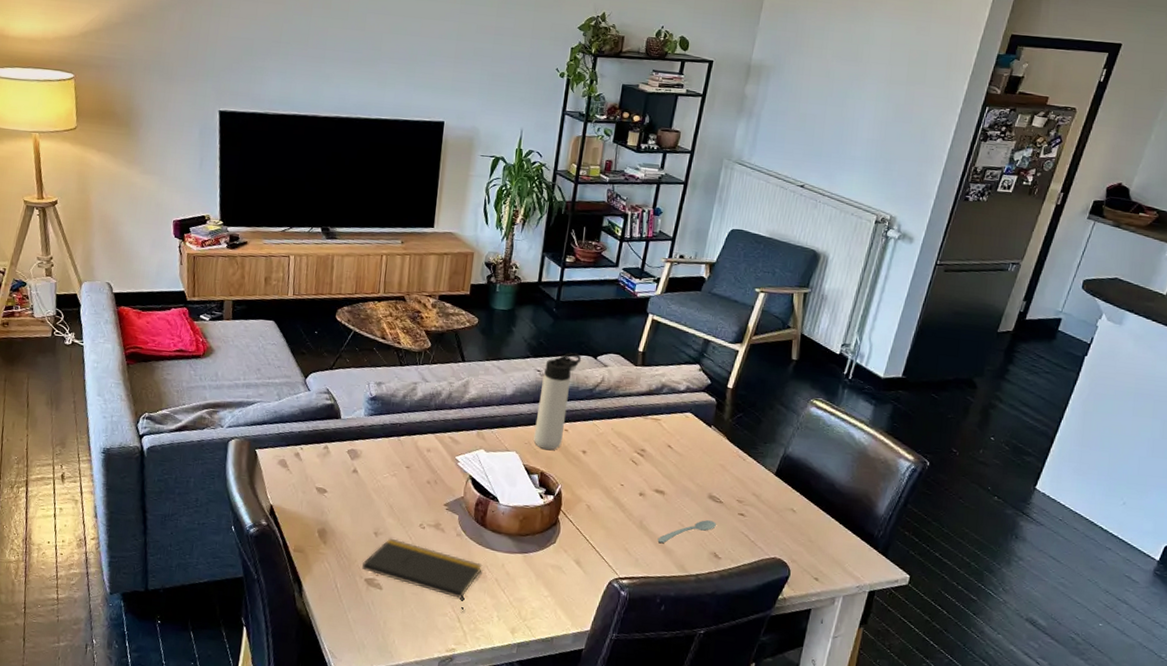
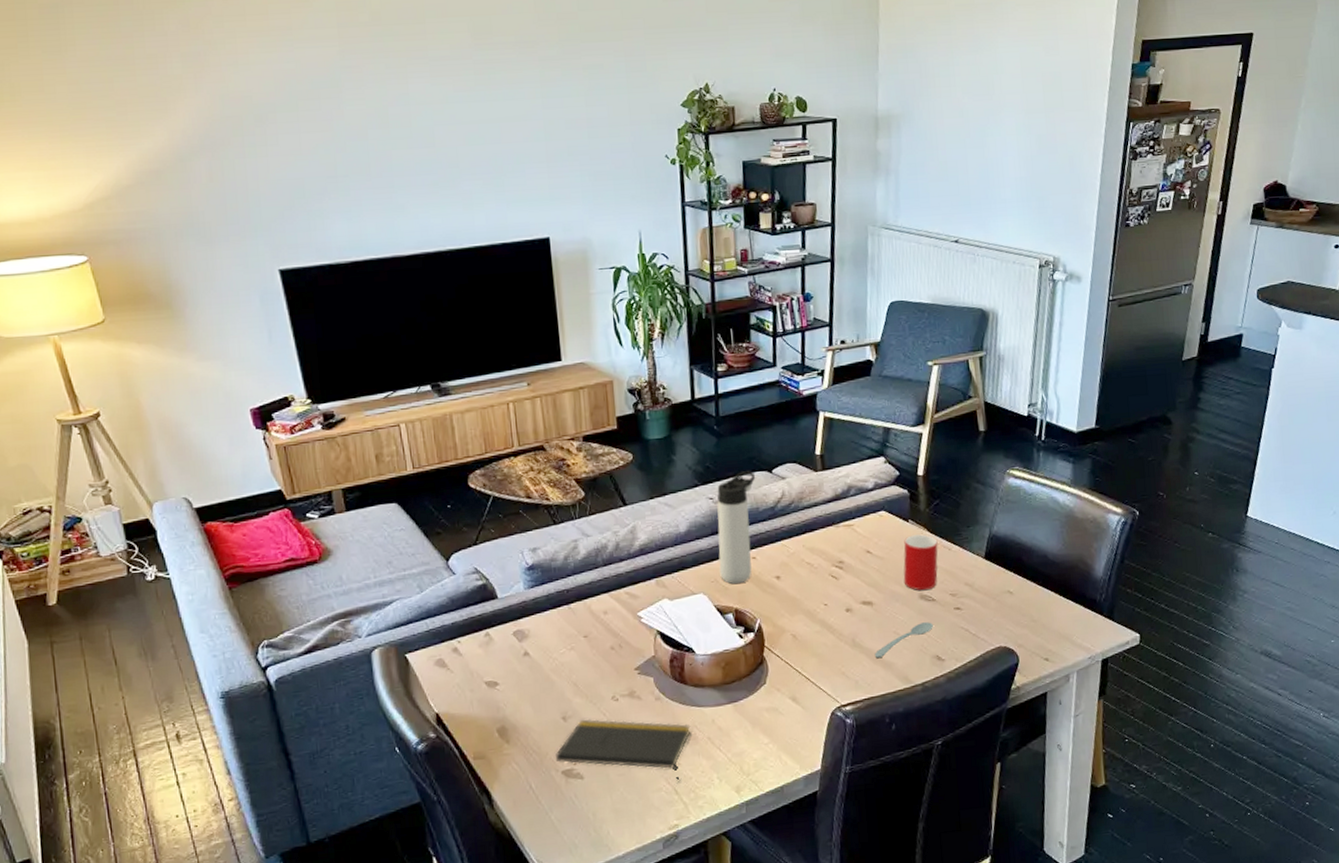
cup: none [696,439,735,492] -> present [903,534,938,591]

